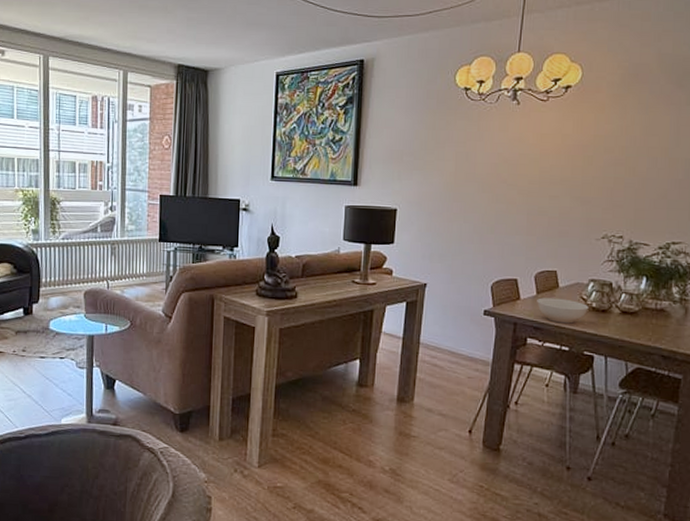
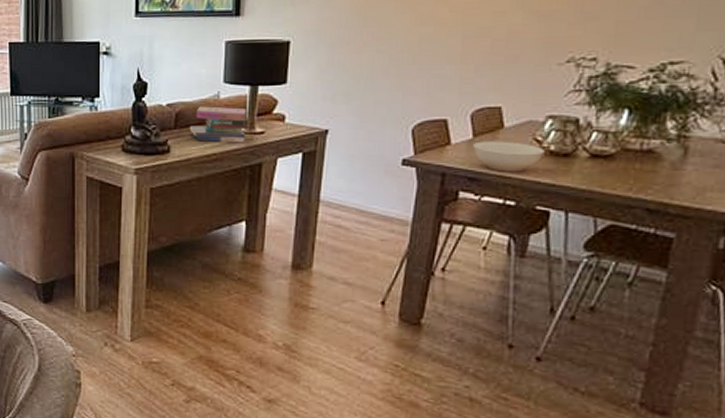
books: none [314,259,363,292] -> present [189,106,248,143]

